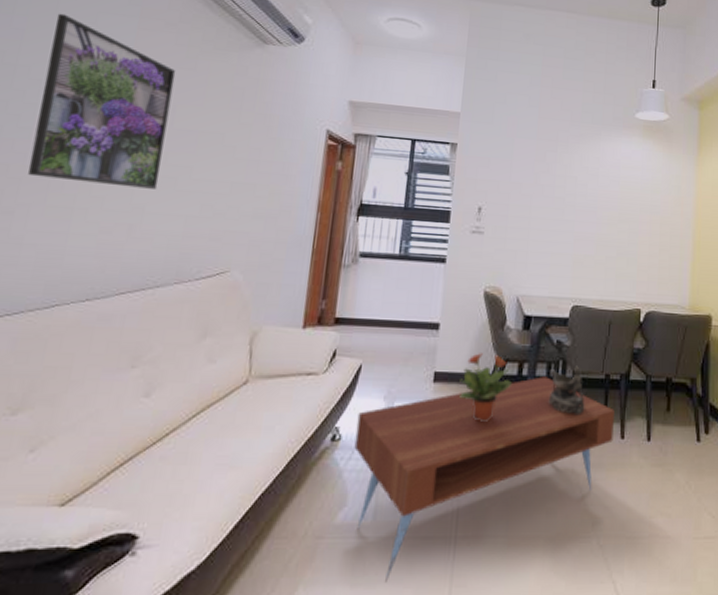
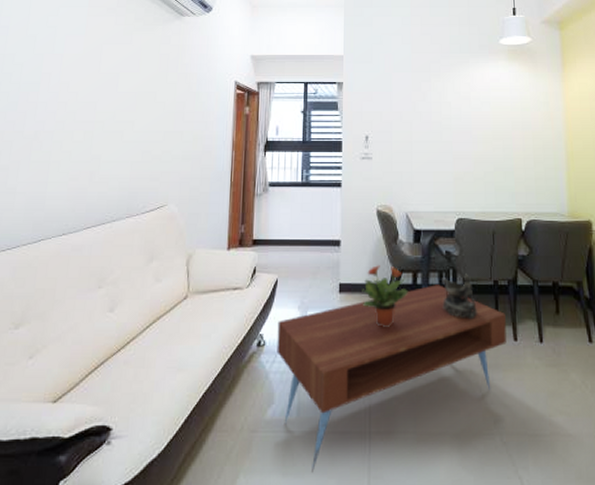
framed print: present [28,13,176,189] -> none [16,11,117,142]

